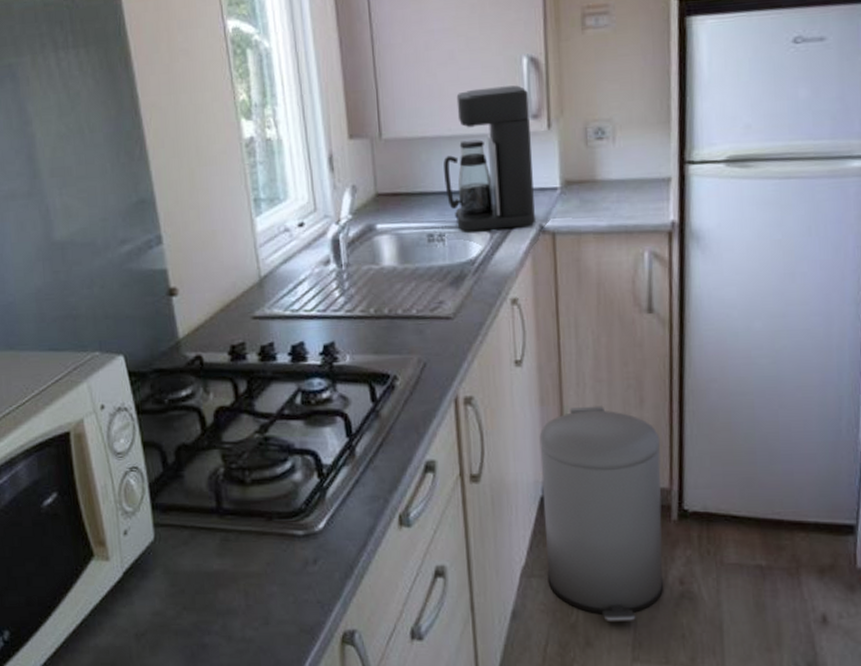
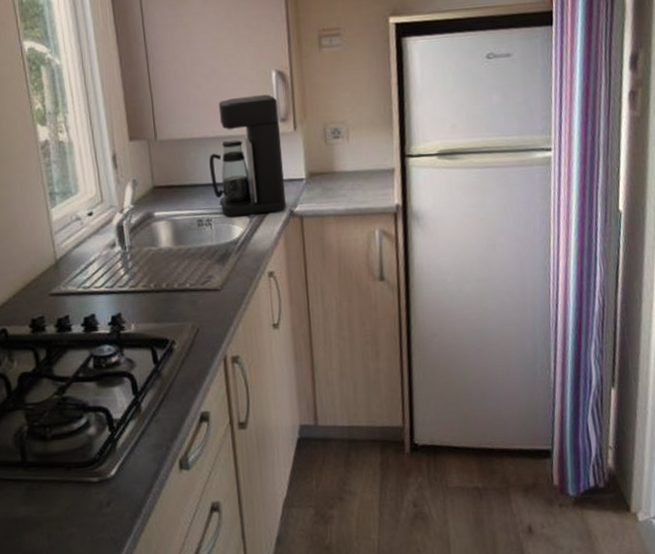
pedal bin: present [539,405,664,623] -> none [295,359,401,543]

